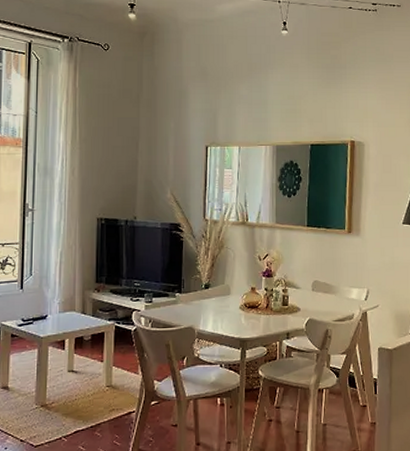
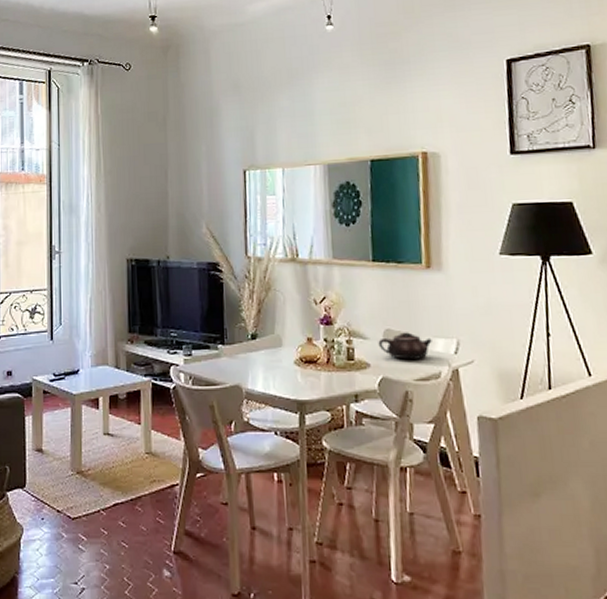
teapot: none [308,283,349,305] -> present [378,332,432,360]

